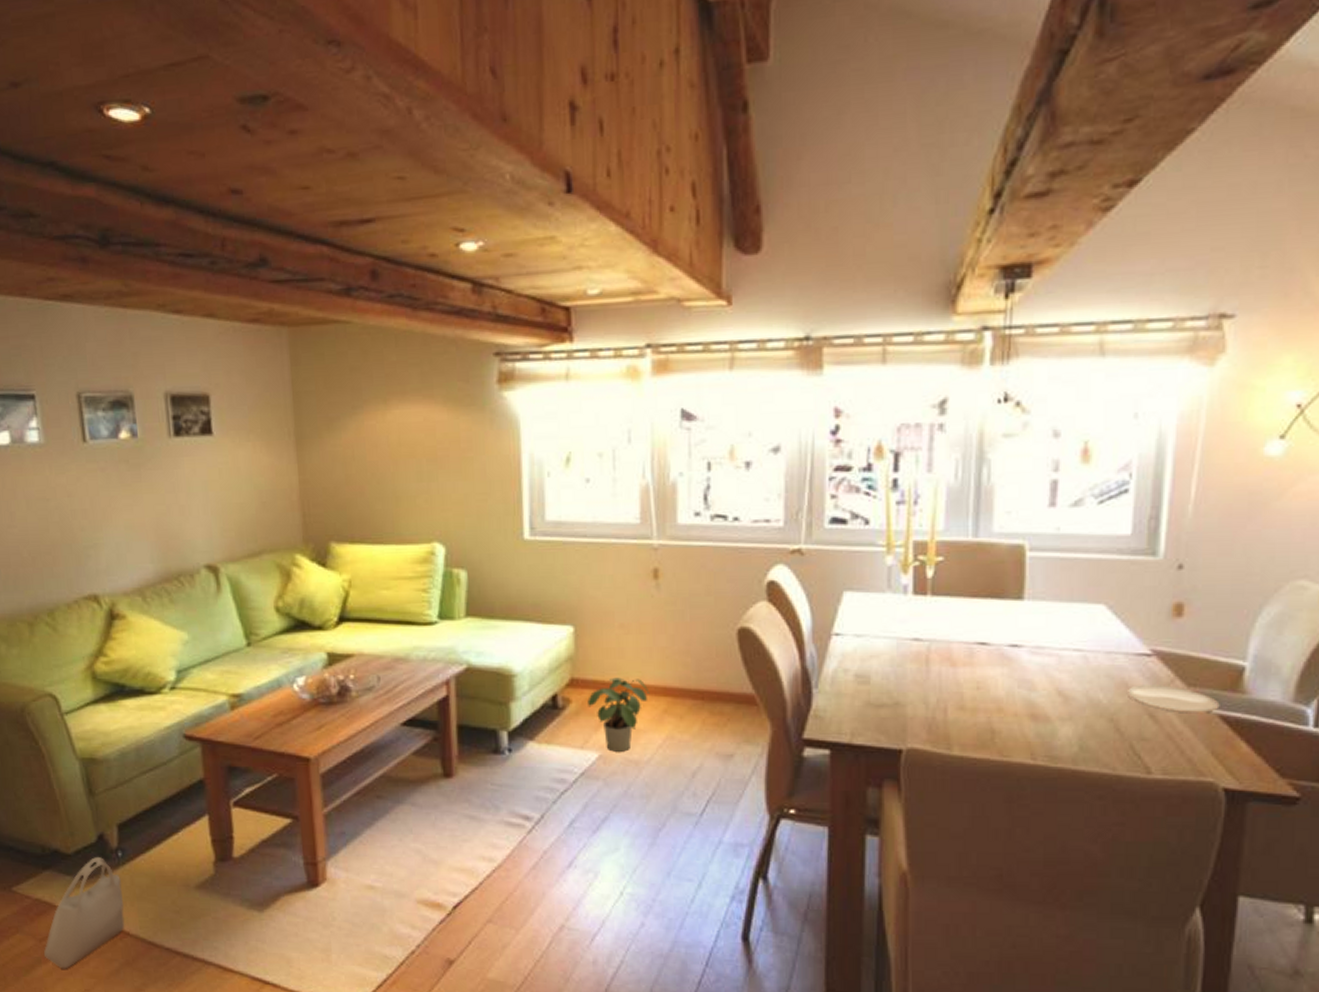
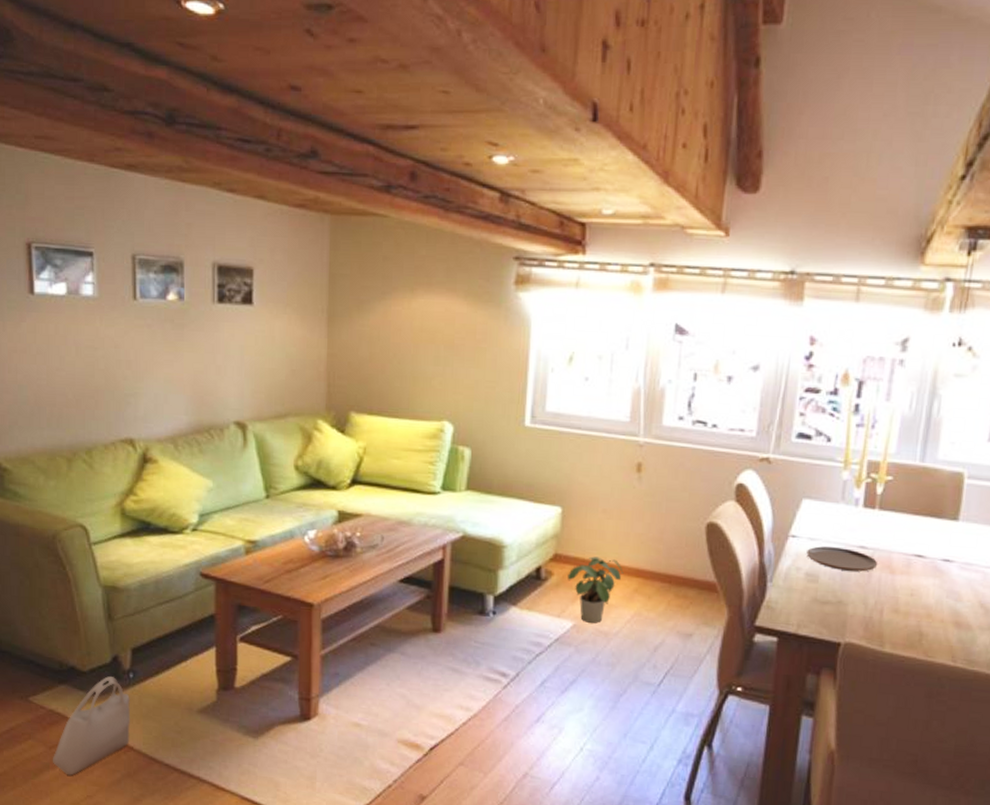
plate: none [854,642,936,668] -> present [806,546,878,572]

